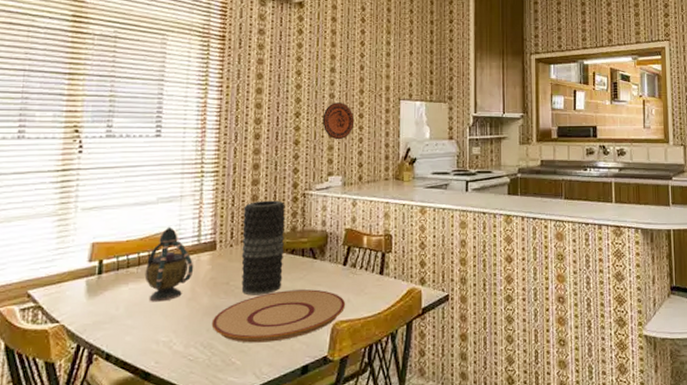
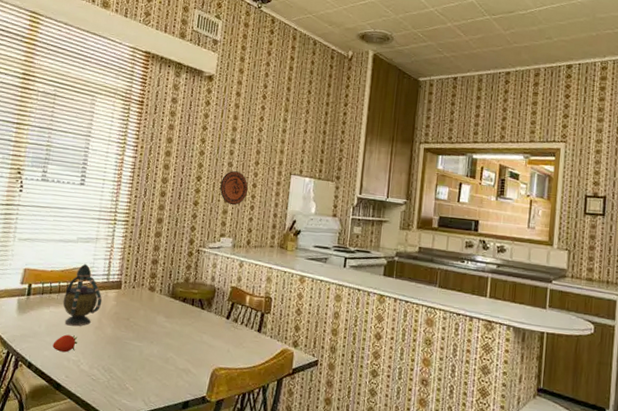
fruit: none [135,312,168,335] -> present [52,334,78,353]
plate: present [211,289,345,343] -> none [112,333,225,376]
vase: present [241,200,285,296] -> none [139,251,182,334]

